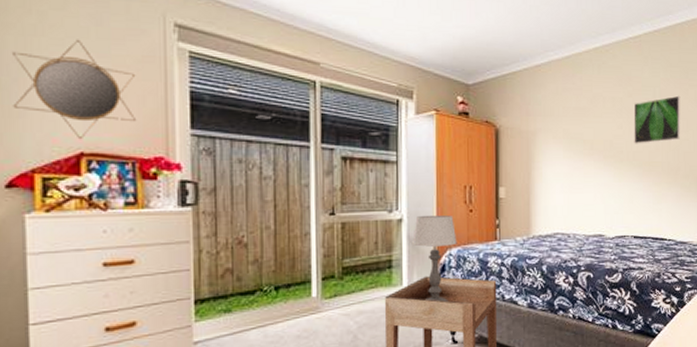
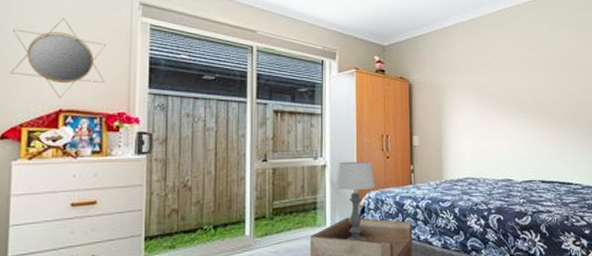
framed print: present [633,95,681,144] -> none [535,51,581,95]

